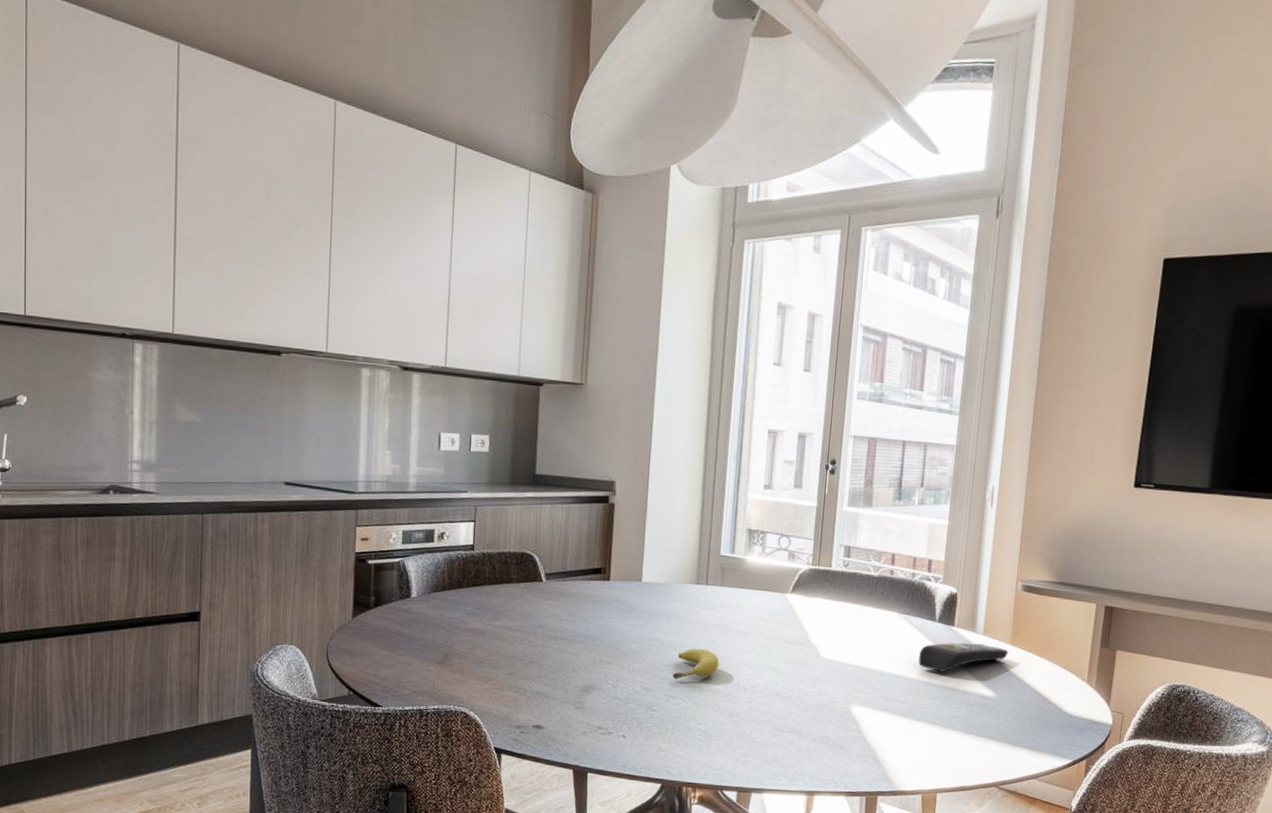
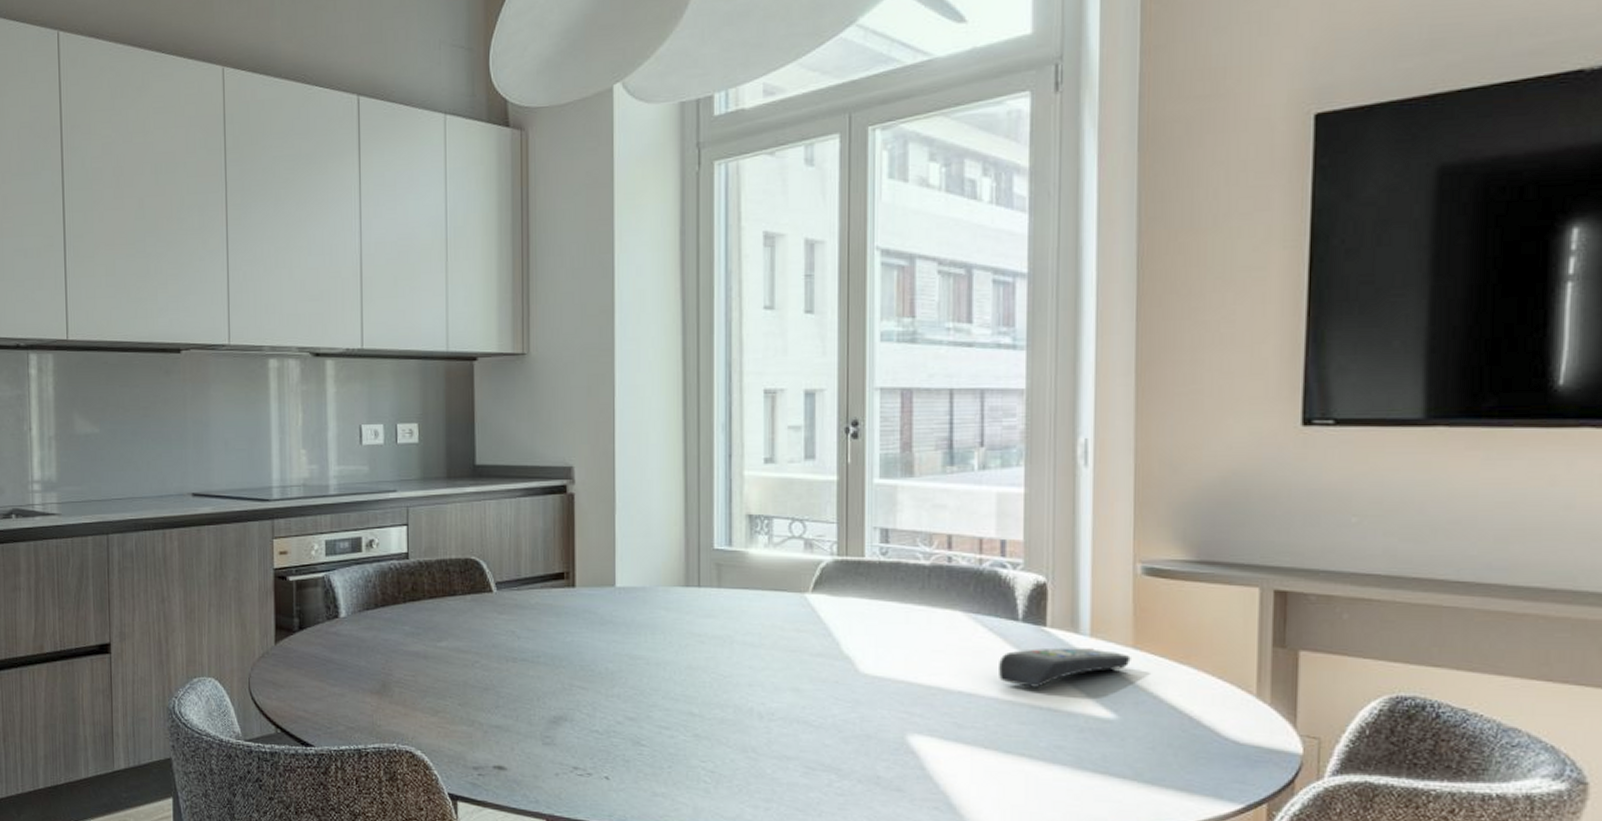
fruit: present [672,648,720,680] -> none [663,666,723,706]

